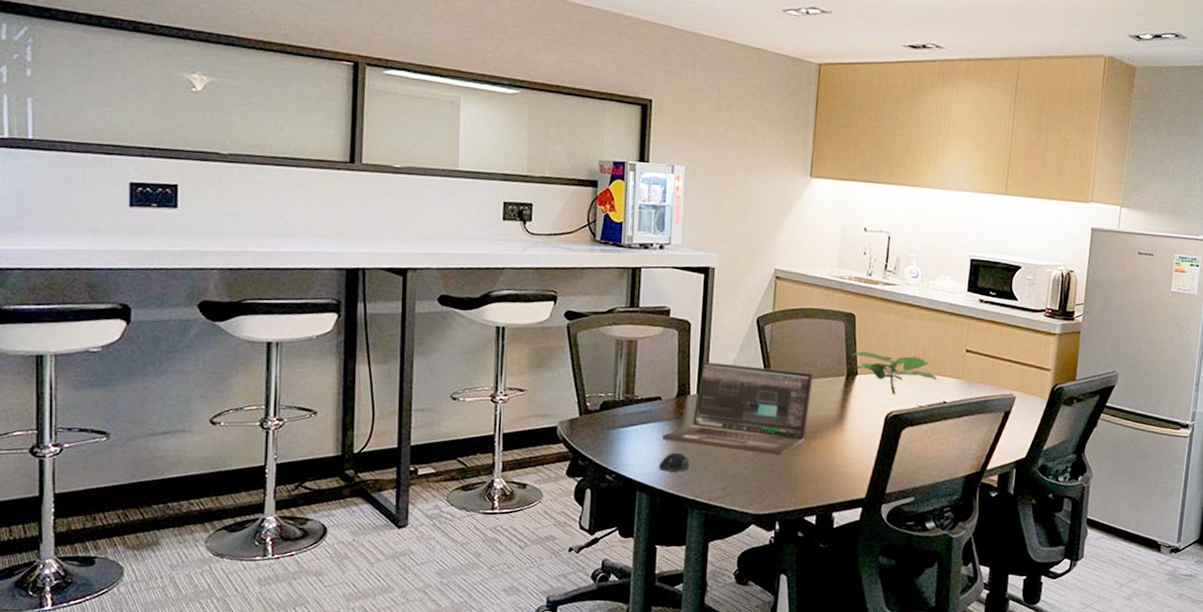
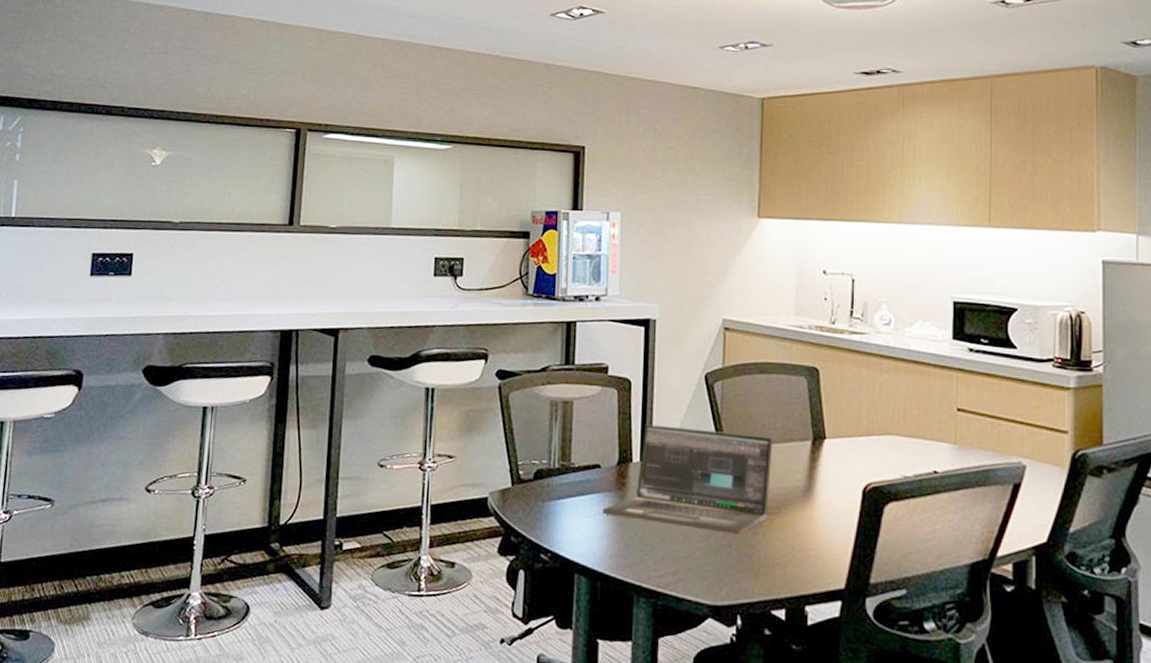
computer mouse: present [658,452,690,473] -> none [598,528,635,553]
plant: present [852,351,937,394] -> none [817,411,924,462]

